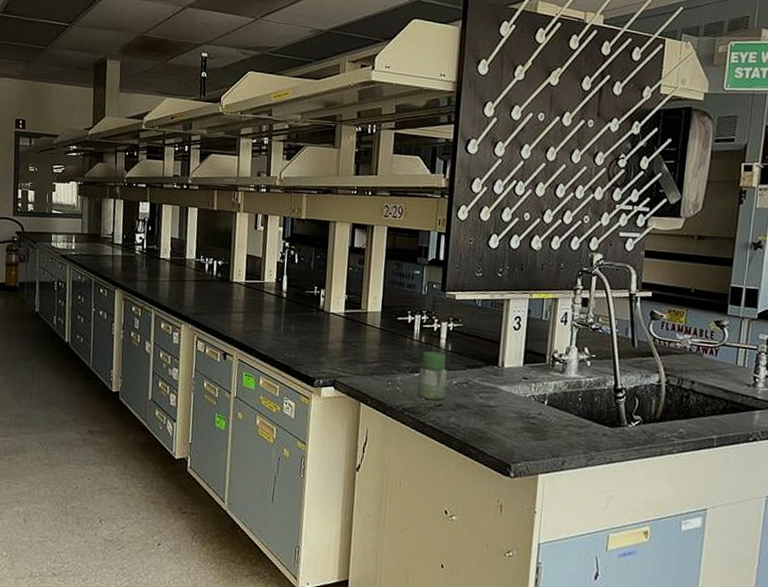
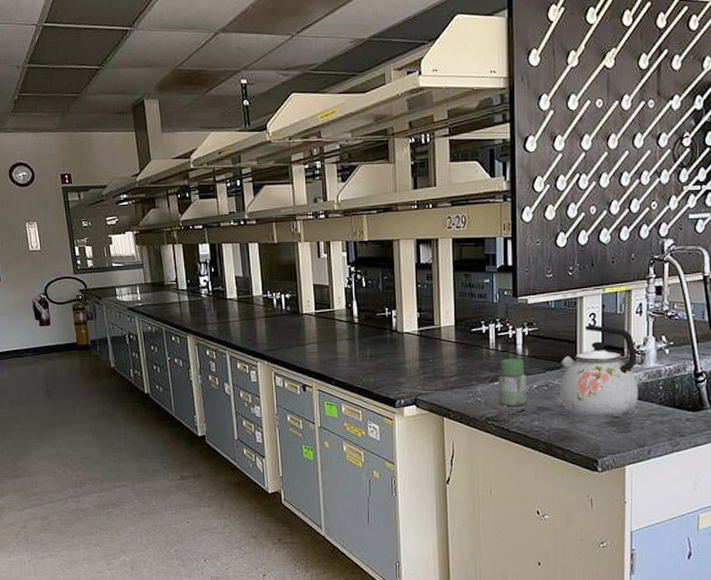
kettle: none [478,327,559,421] -> present [559,325,639,416]

